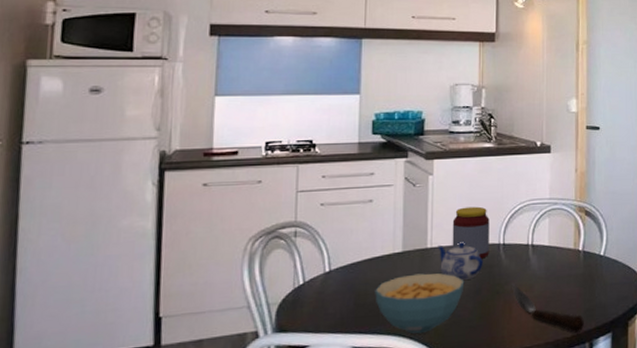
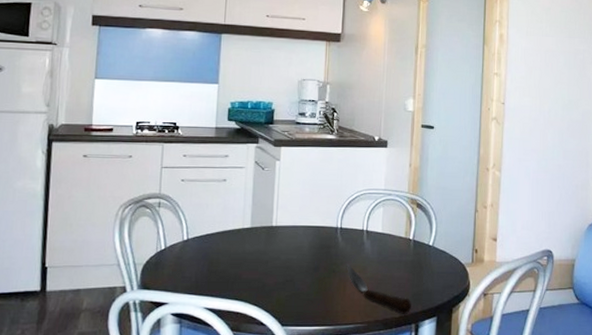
cereal bowl: present [375,273,465,334] -> none [225,248,305,302]
teapot: present [438,242,483,281] -> none [282,223,322,258]
jar: present [452,206,490,259] -> none [294,192,329,240]

